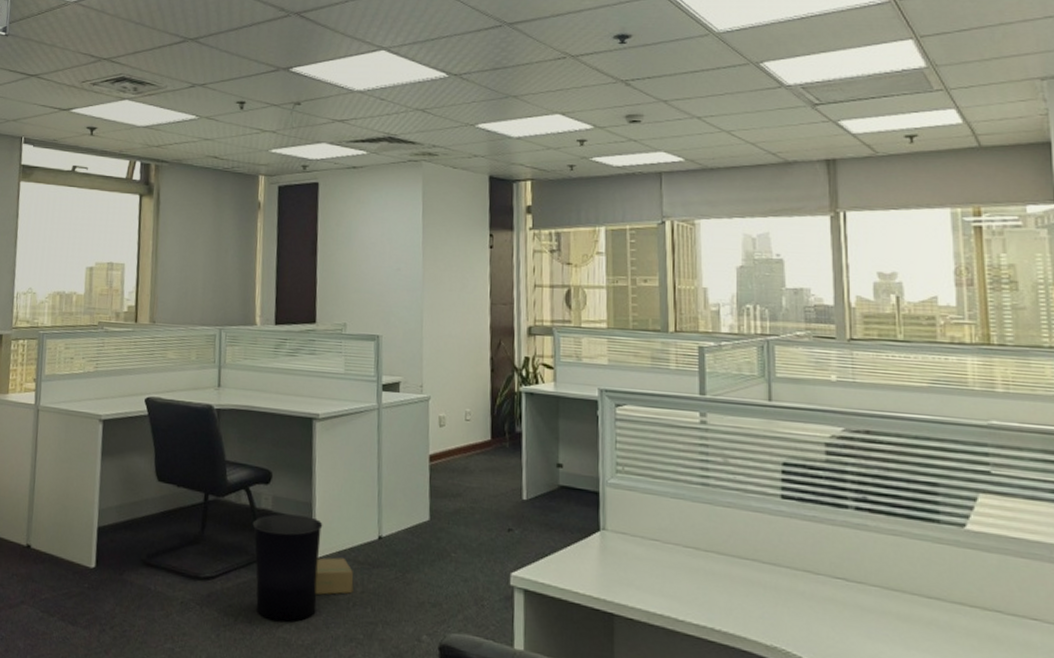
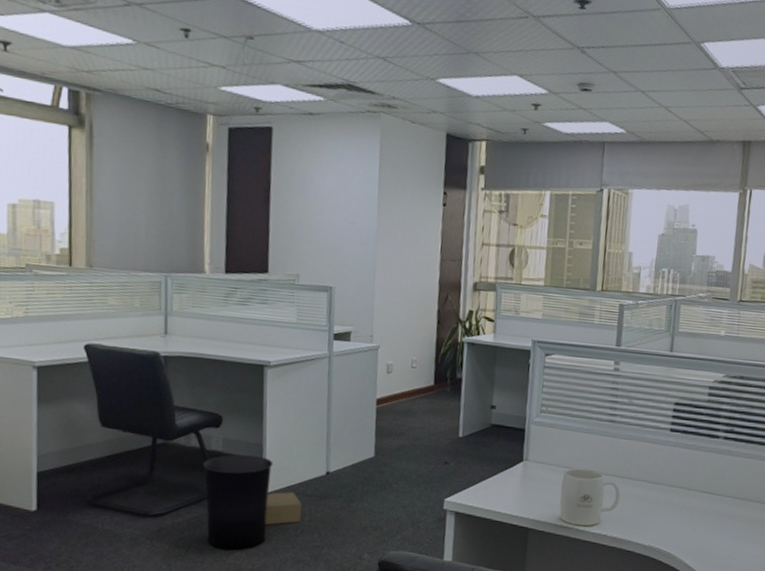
mug: none [649,540,727,616] -> present [559,467,621,527]

